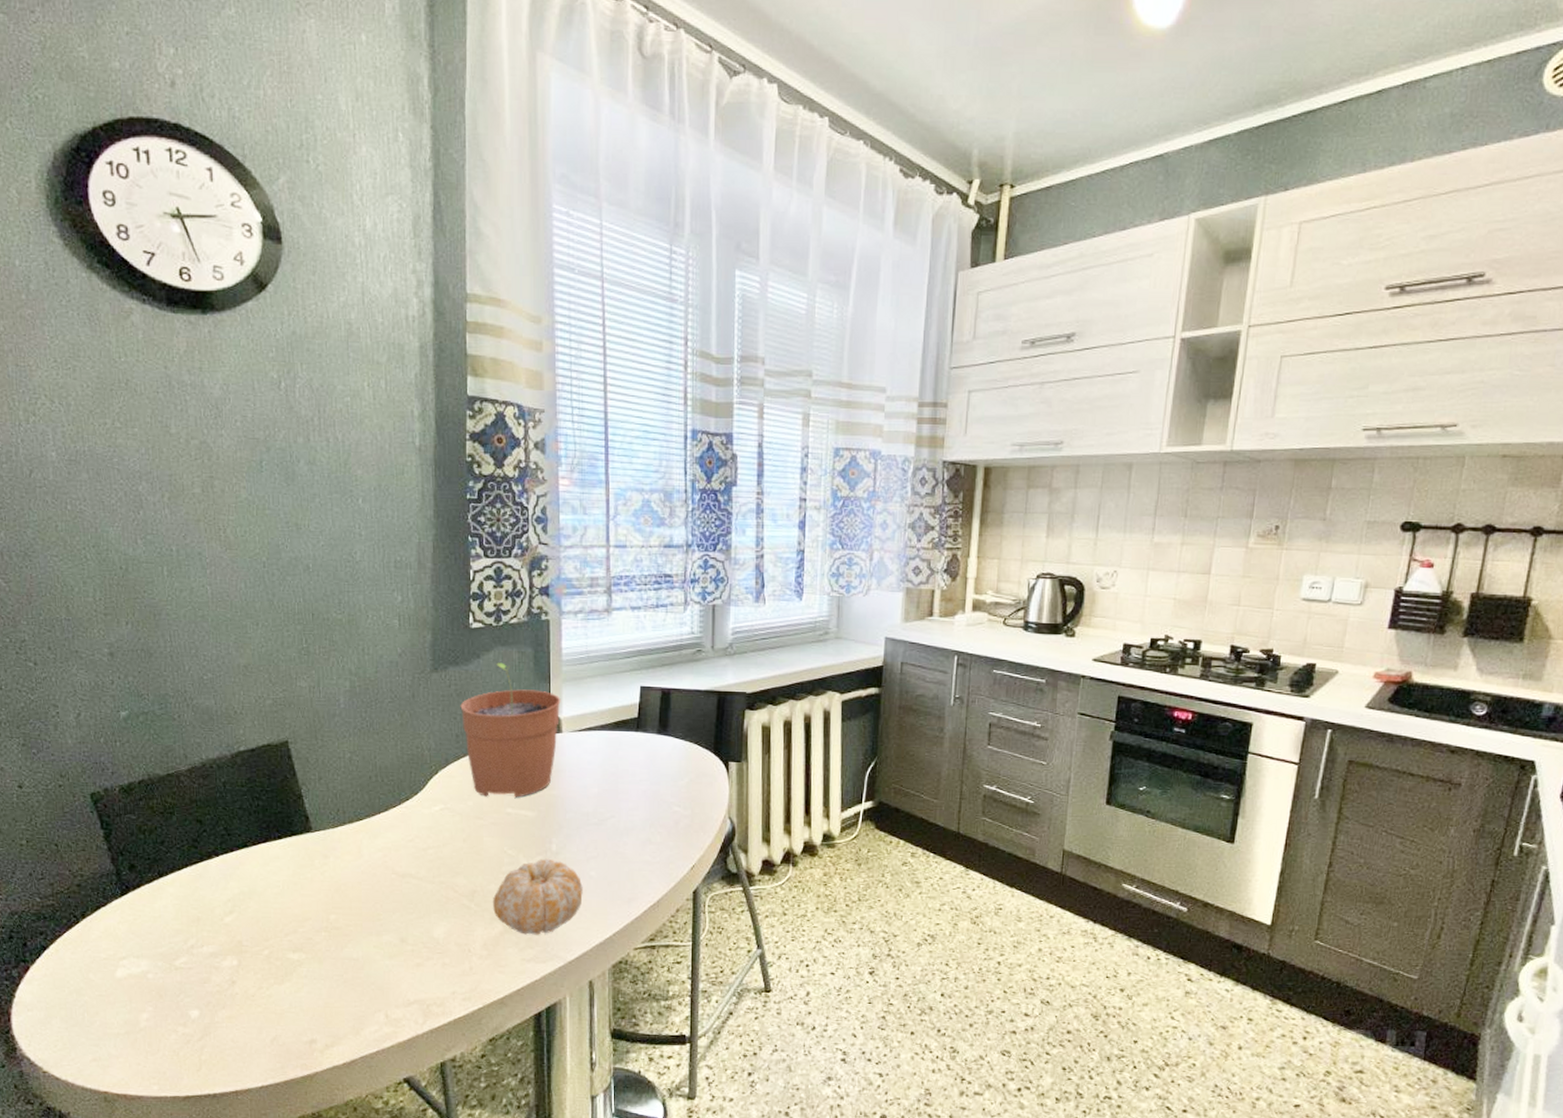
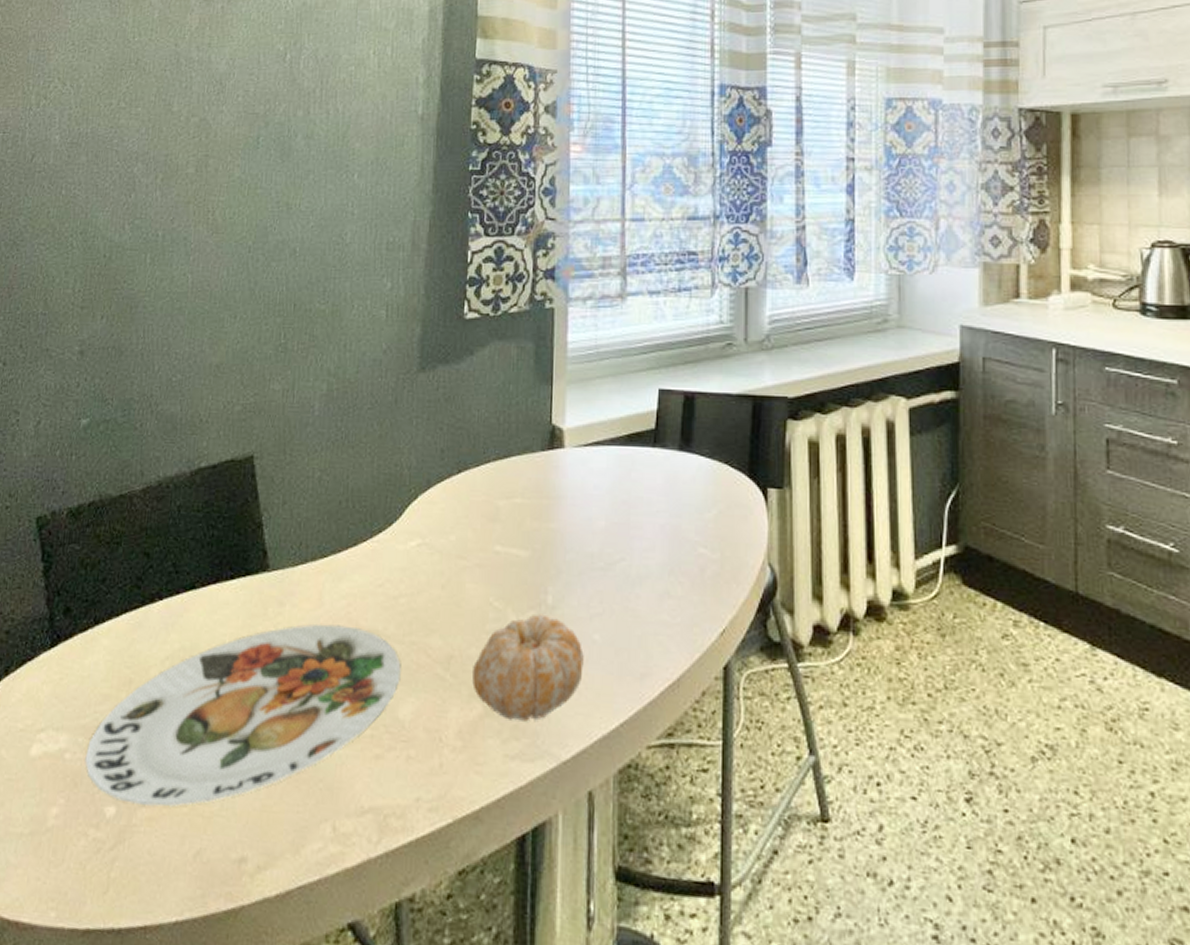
plate: none [166,871,433,1008] -> present [85,624,401,807]
plant pot: present [460,662,561,798] -> none [448,360,564,532]

